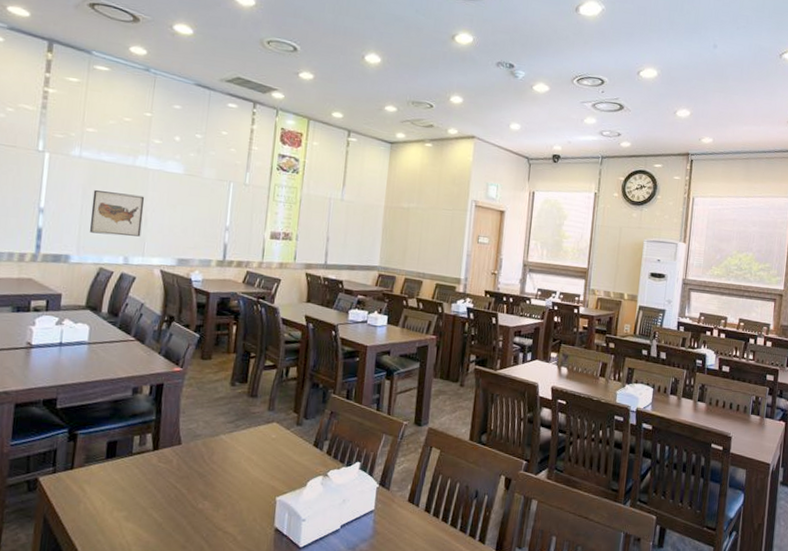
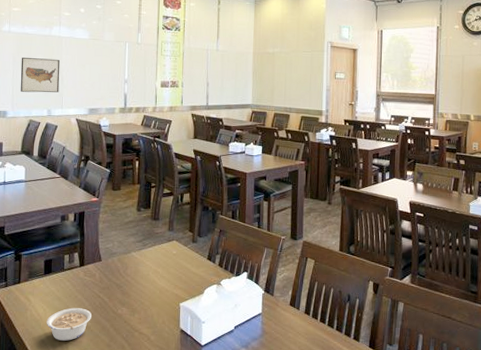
legume: none [104,500,165,541] -> present [46,308,92,341]

